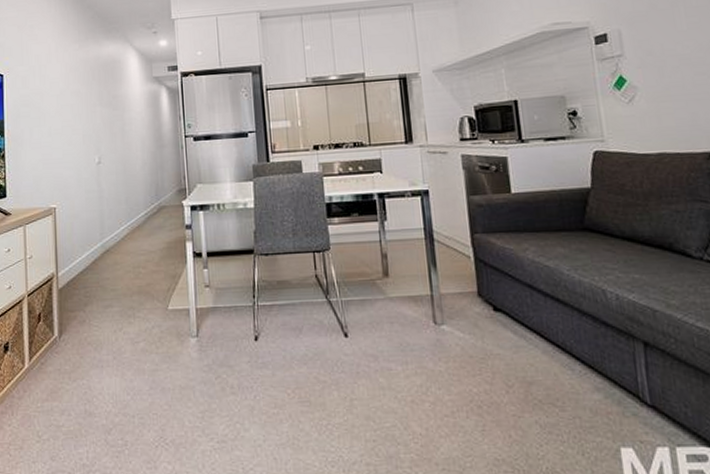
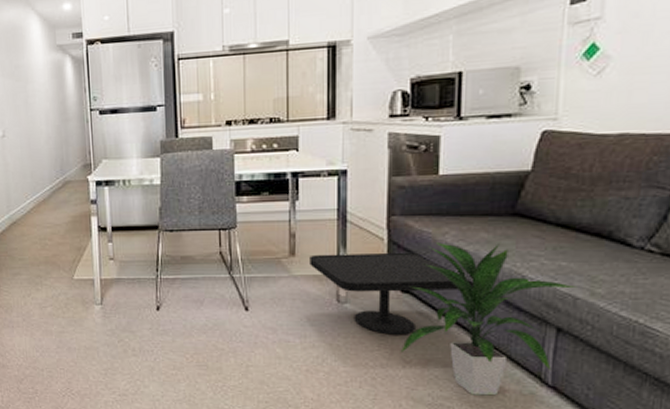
side table: none [403,269,561,357] -> present [310,252,475,335]
indoor plant: none [501,258,653,420] -> present [400,242,577,396]

